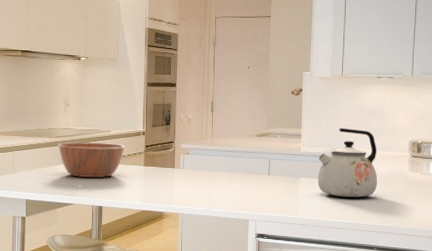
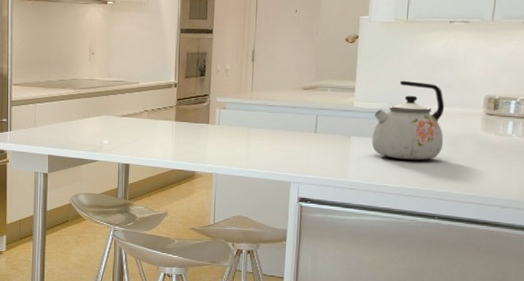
bowl: present [58,142,124,178] -> none [82,95,154,134]

